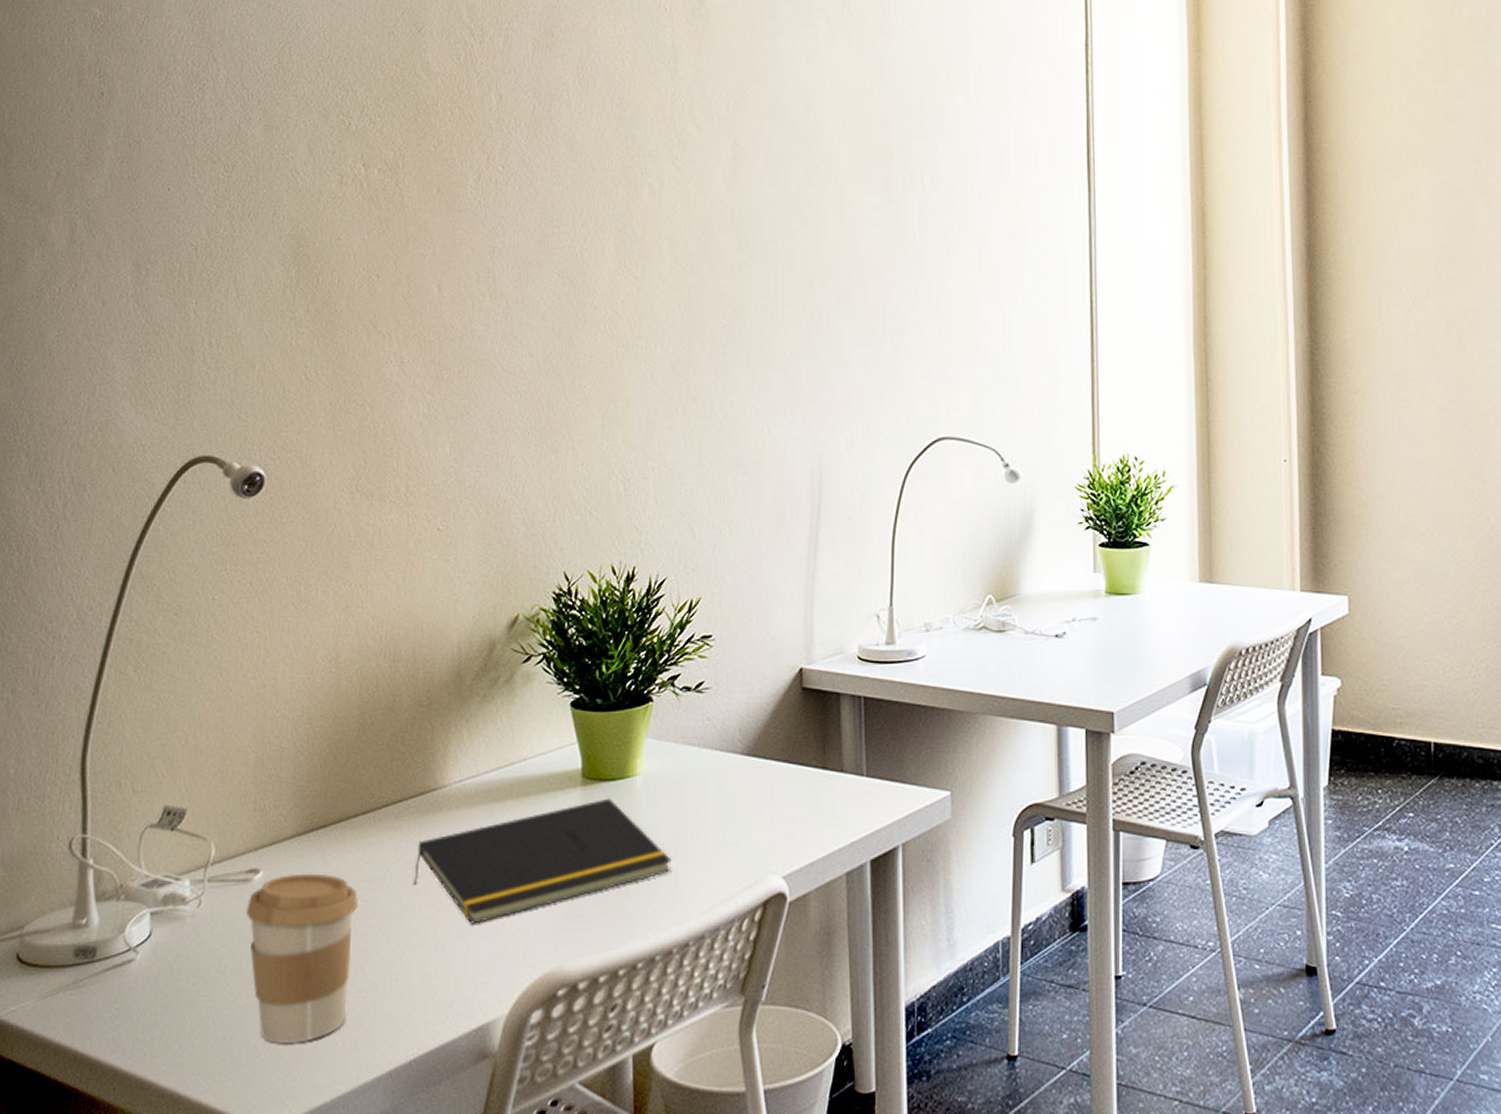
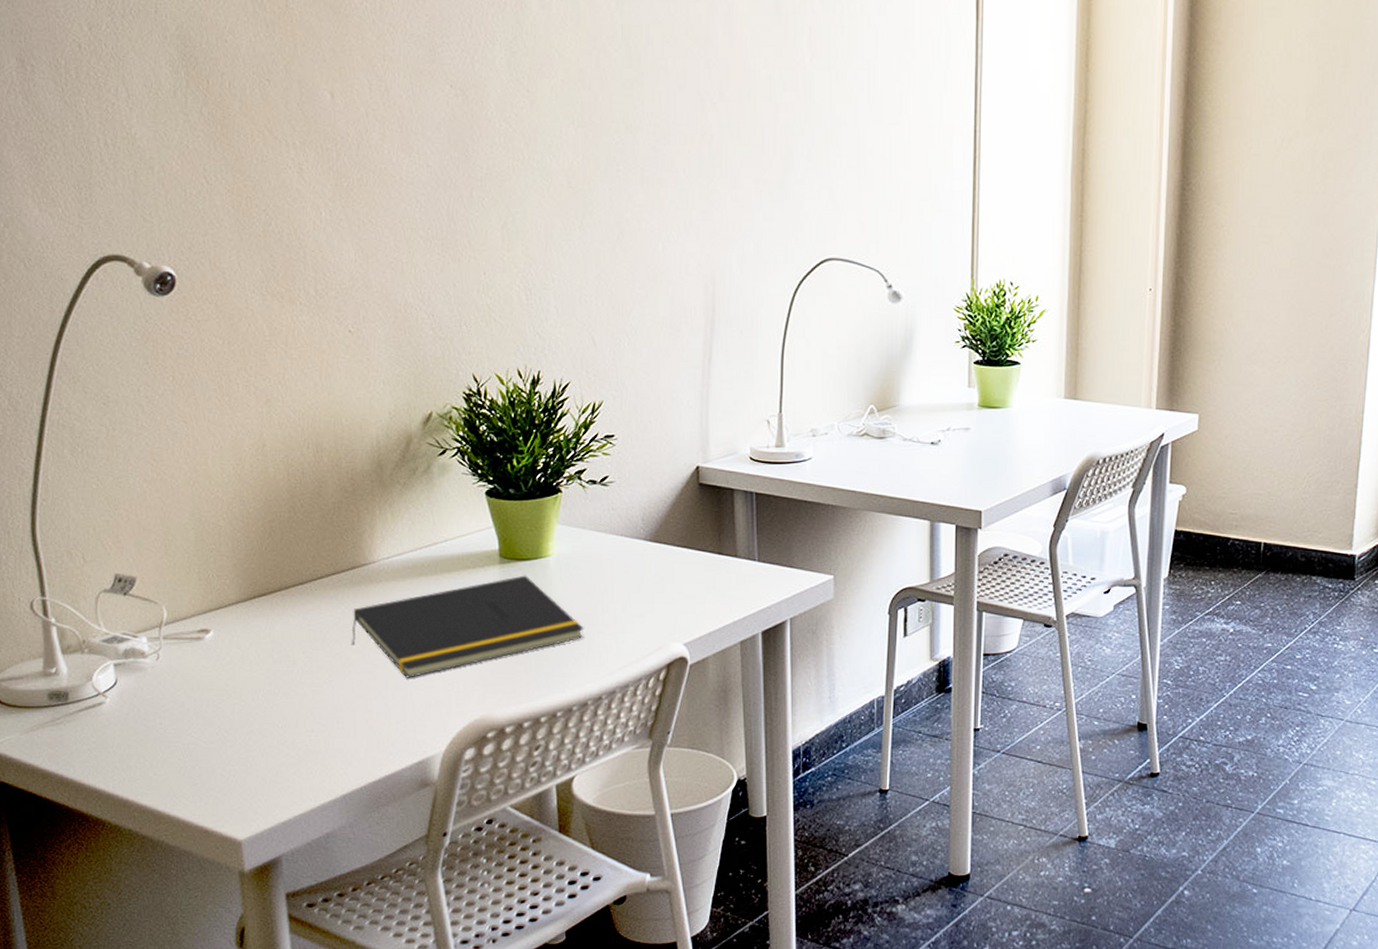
coffee cup: present [245,873,358,1043] -> none [201,633,303,772]

